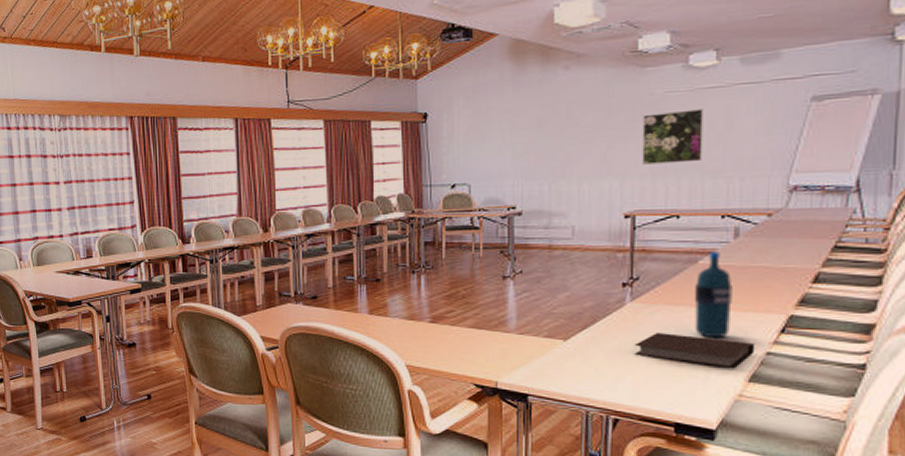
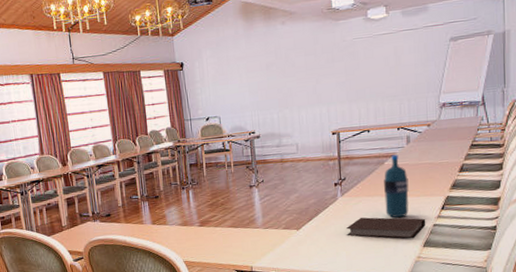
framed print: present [642,109,703,165] -> none [339,50,382,94]

